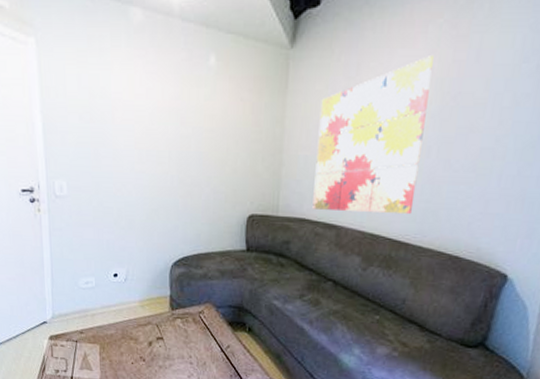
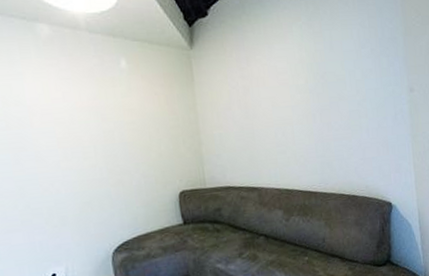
wall art: present [312,56,434,214] -> none [223,48,313,177]

